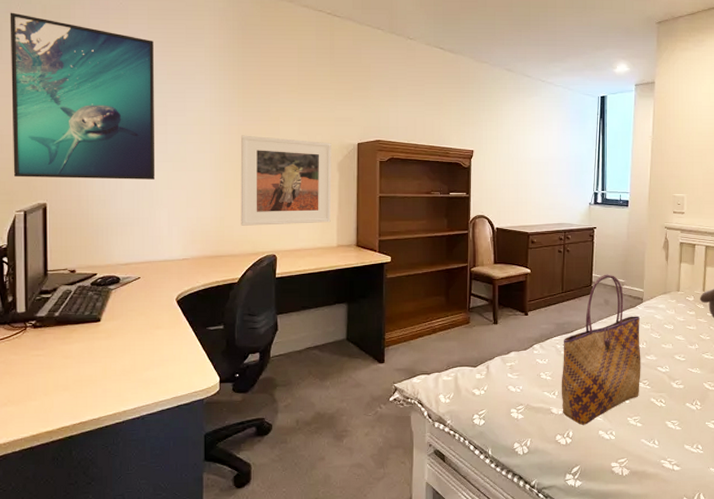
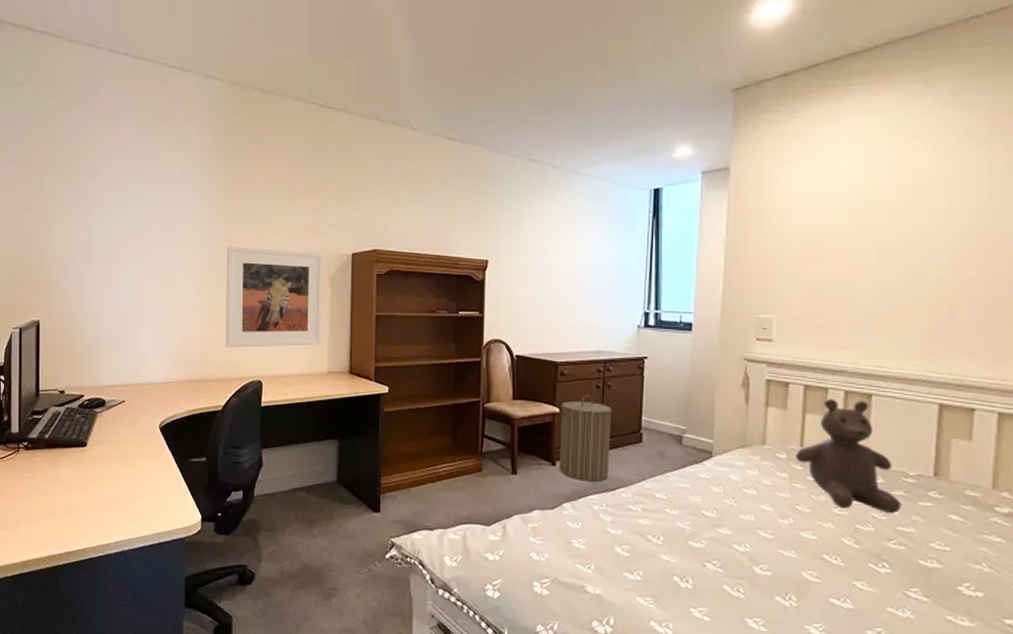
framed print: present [10,12,156,180] -> none [10,125,142,296]
laundry hamper: none [530,258,570,326] -> present [558,395,611,482]
tote bag: present [561,274,641,425] -> none [598,418,710,611]

